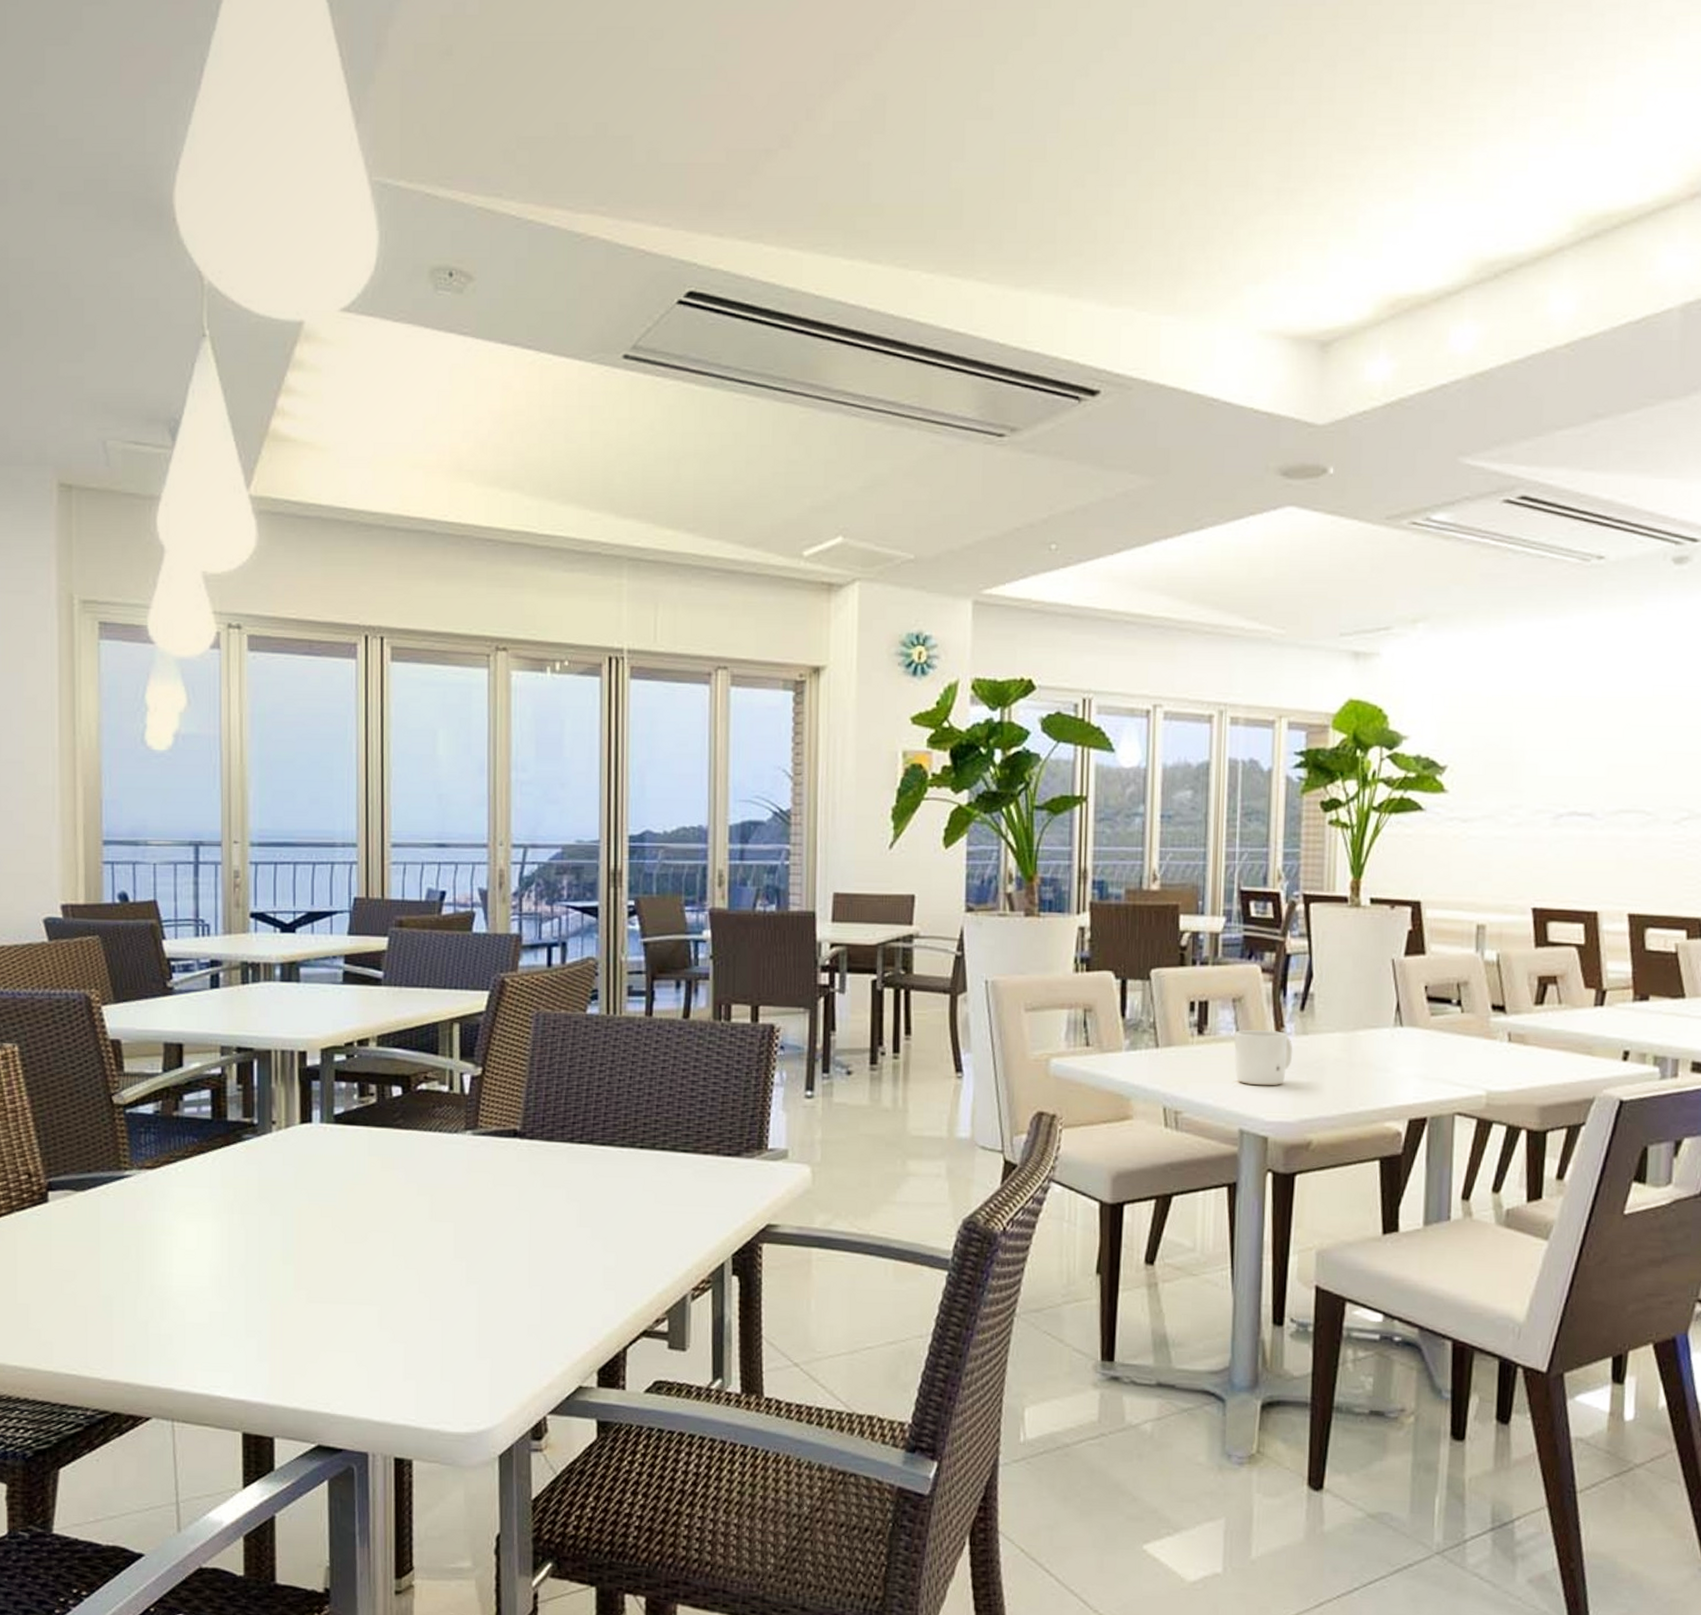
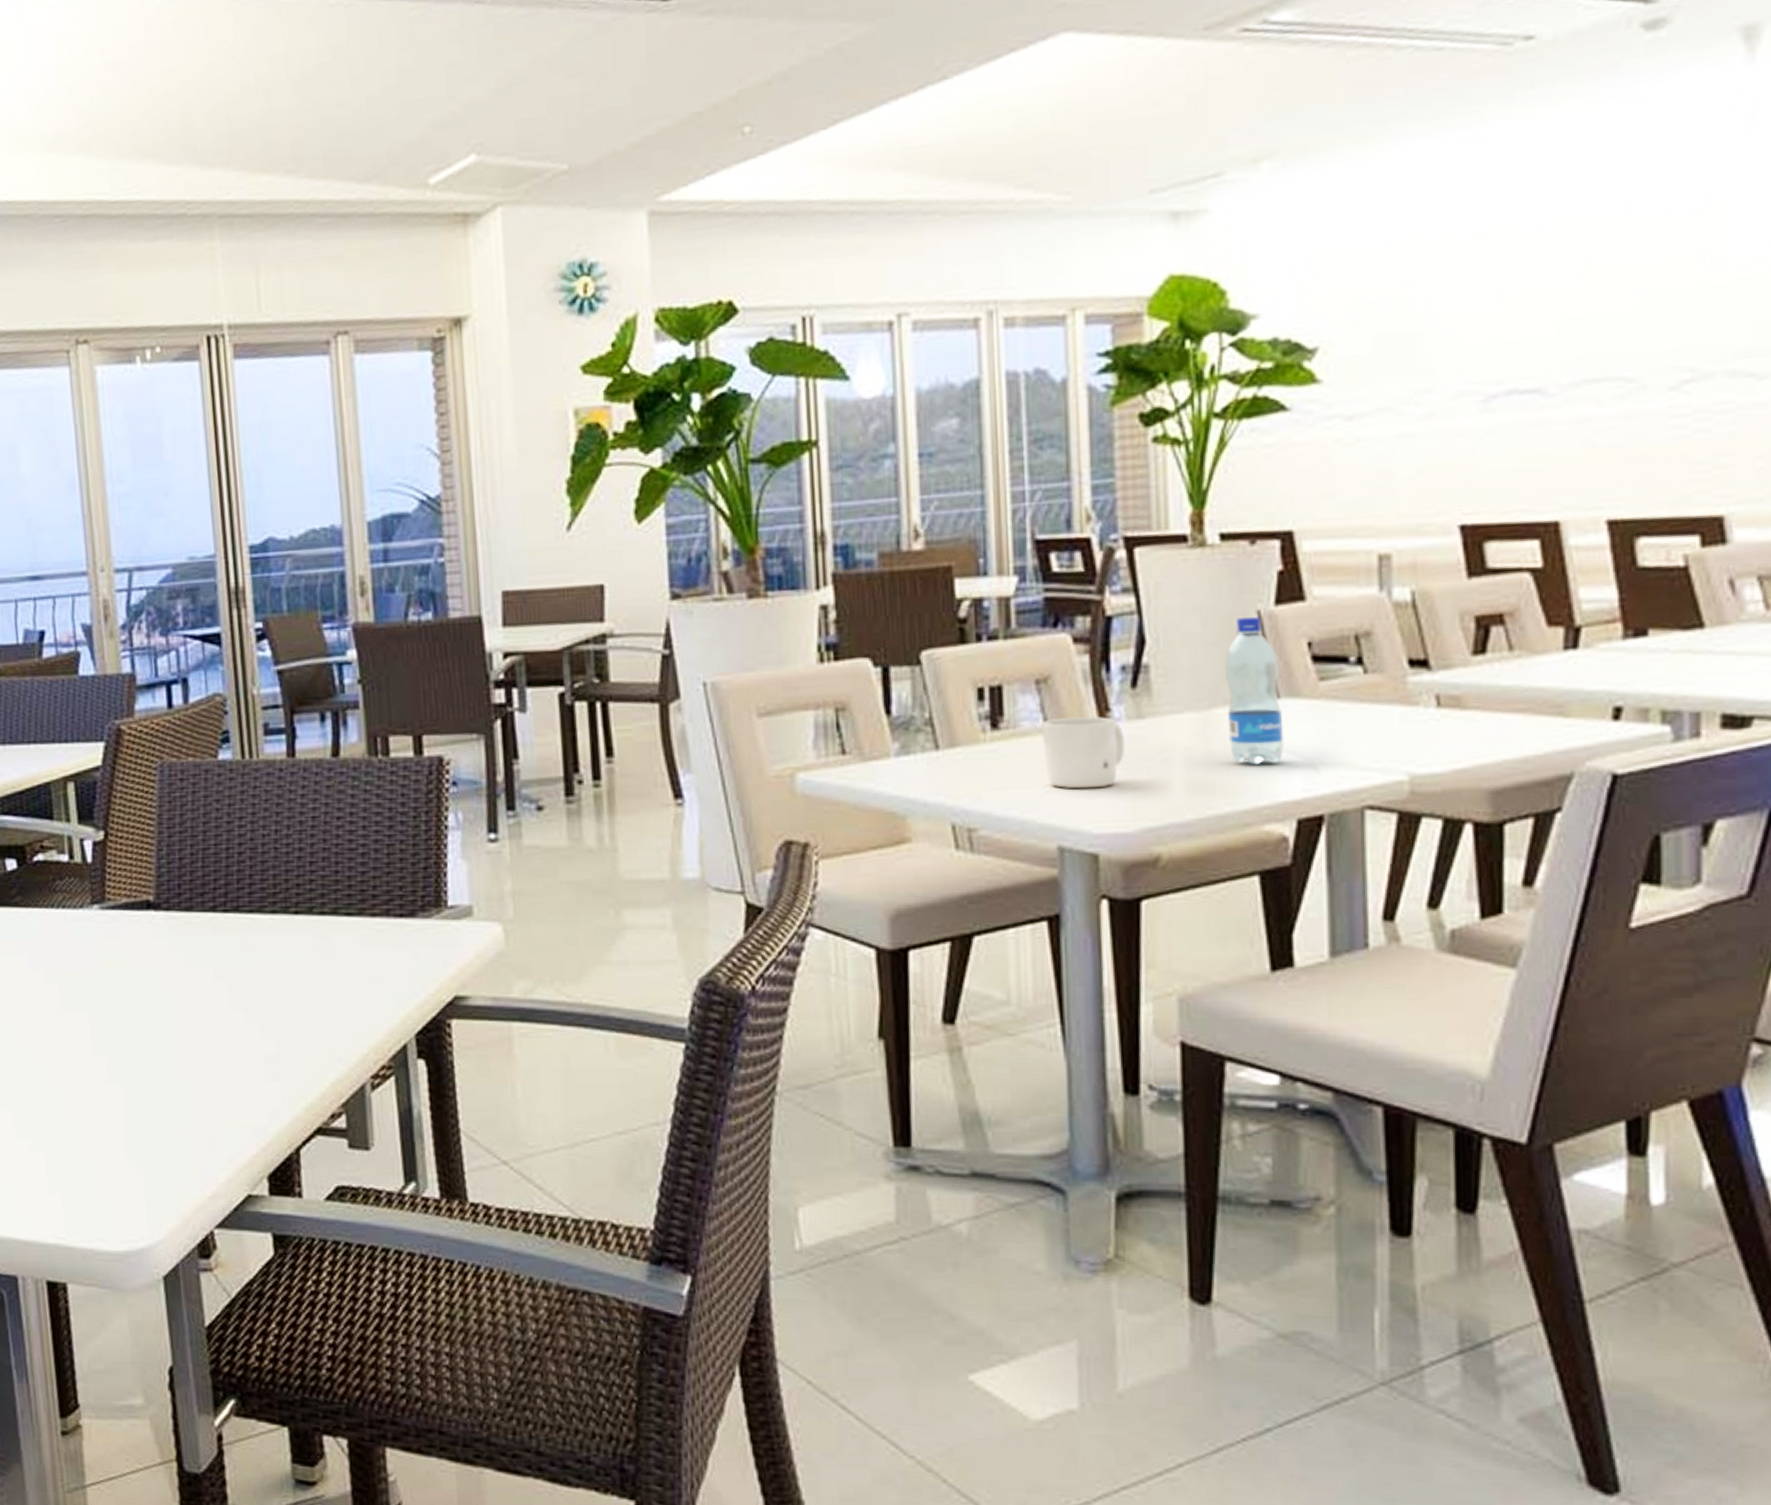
bottle: none [1366,964,1404,1077] -> present [1225,617,1284,766]

